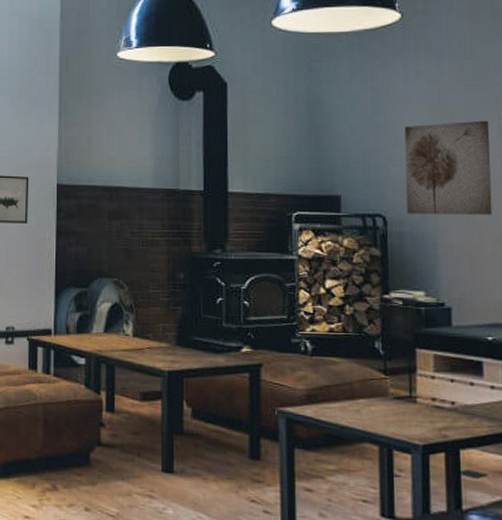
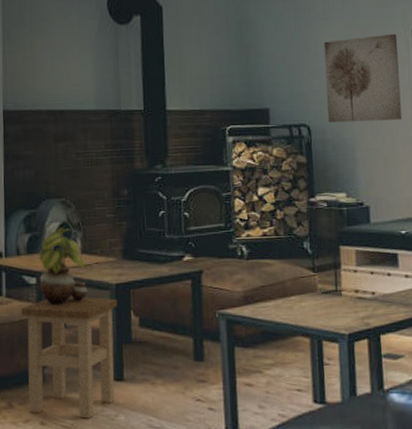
stool: none [69,381,169,509] -> present [21,297,117,419]
potted plant: none [88,308,138,389] -> present [39,227,88,306]

